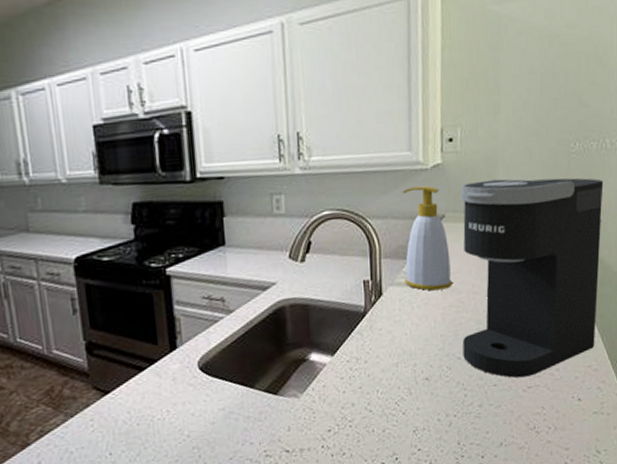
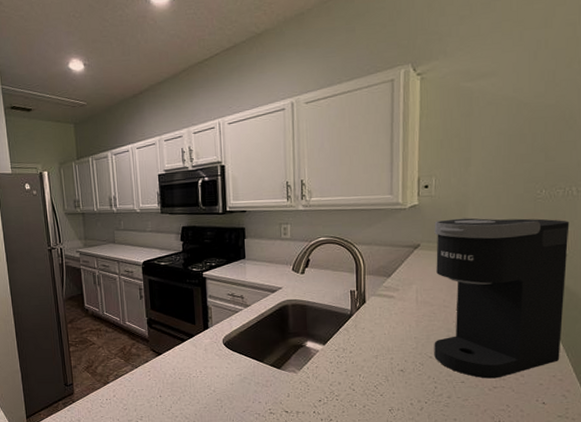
soap bottle: present [402,186,452,291] -> none [384,221,426,302]

